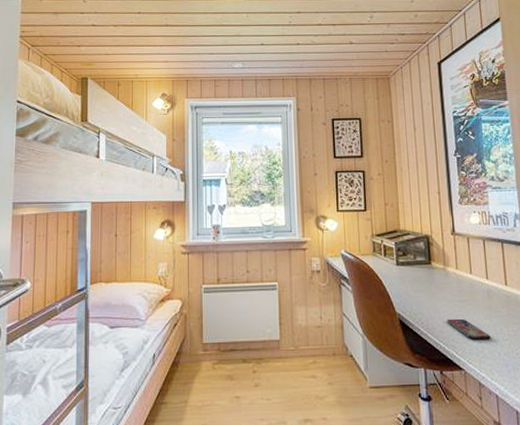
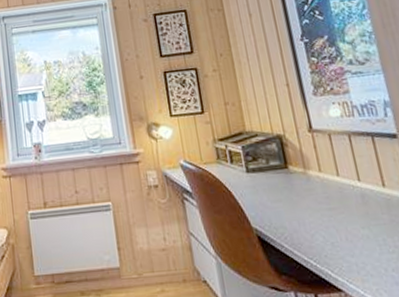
smartphone: present [447,318,491,340] -> none [315,230,373,255]

